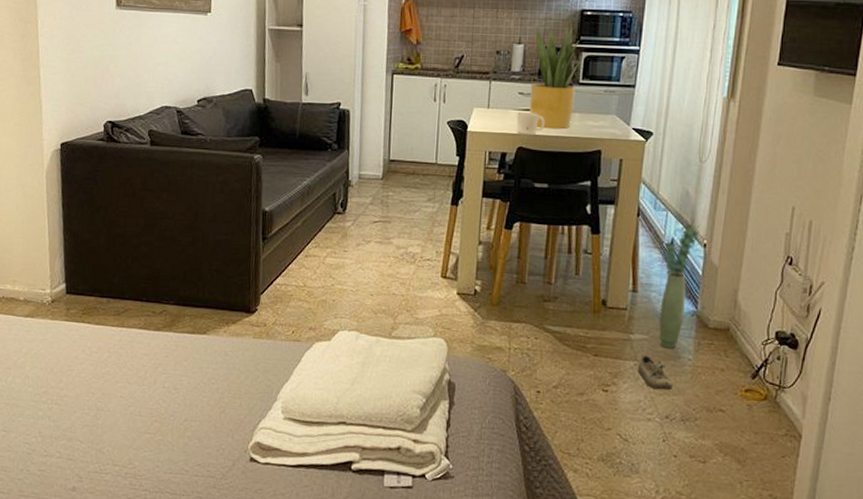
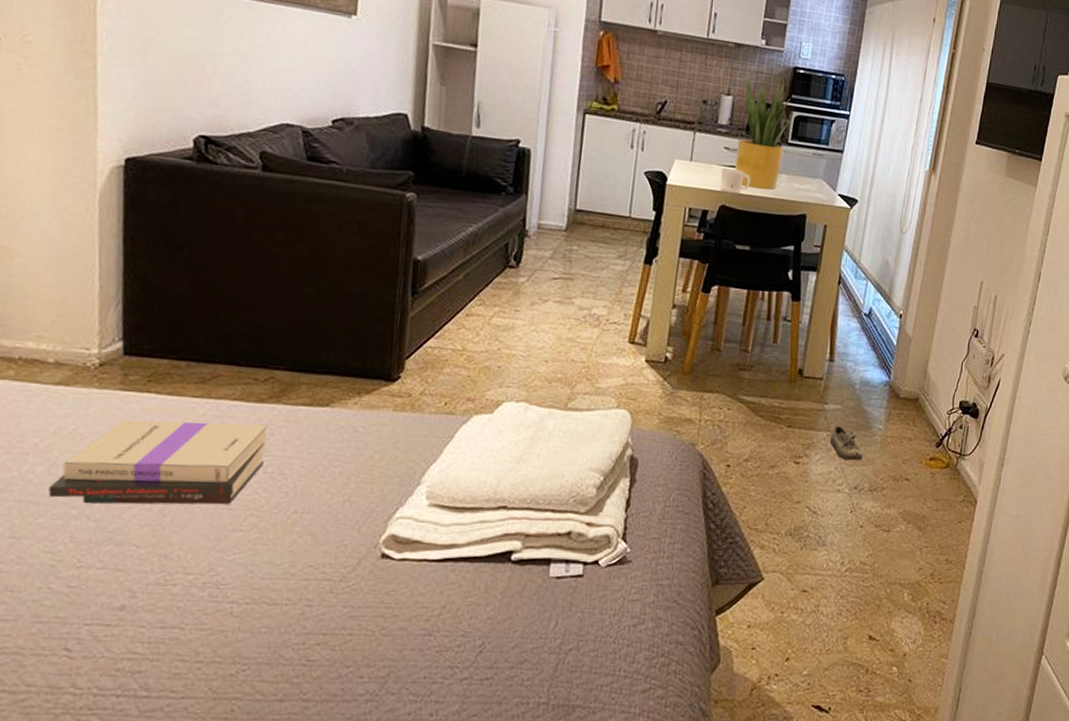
books: none [24,344,165,412] -> present [48,419,269,505]
vase: present [659,219,701,349] -> none [852,289,898,419]

